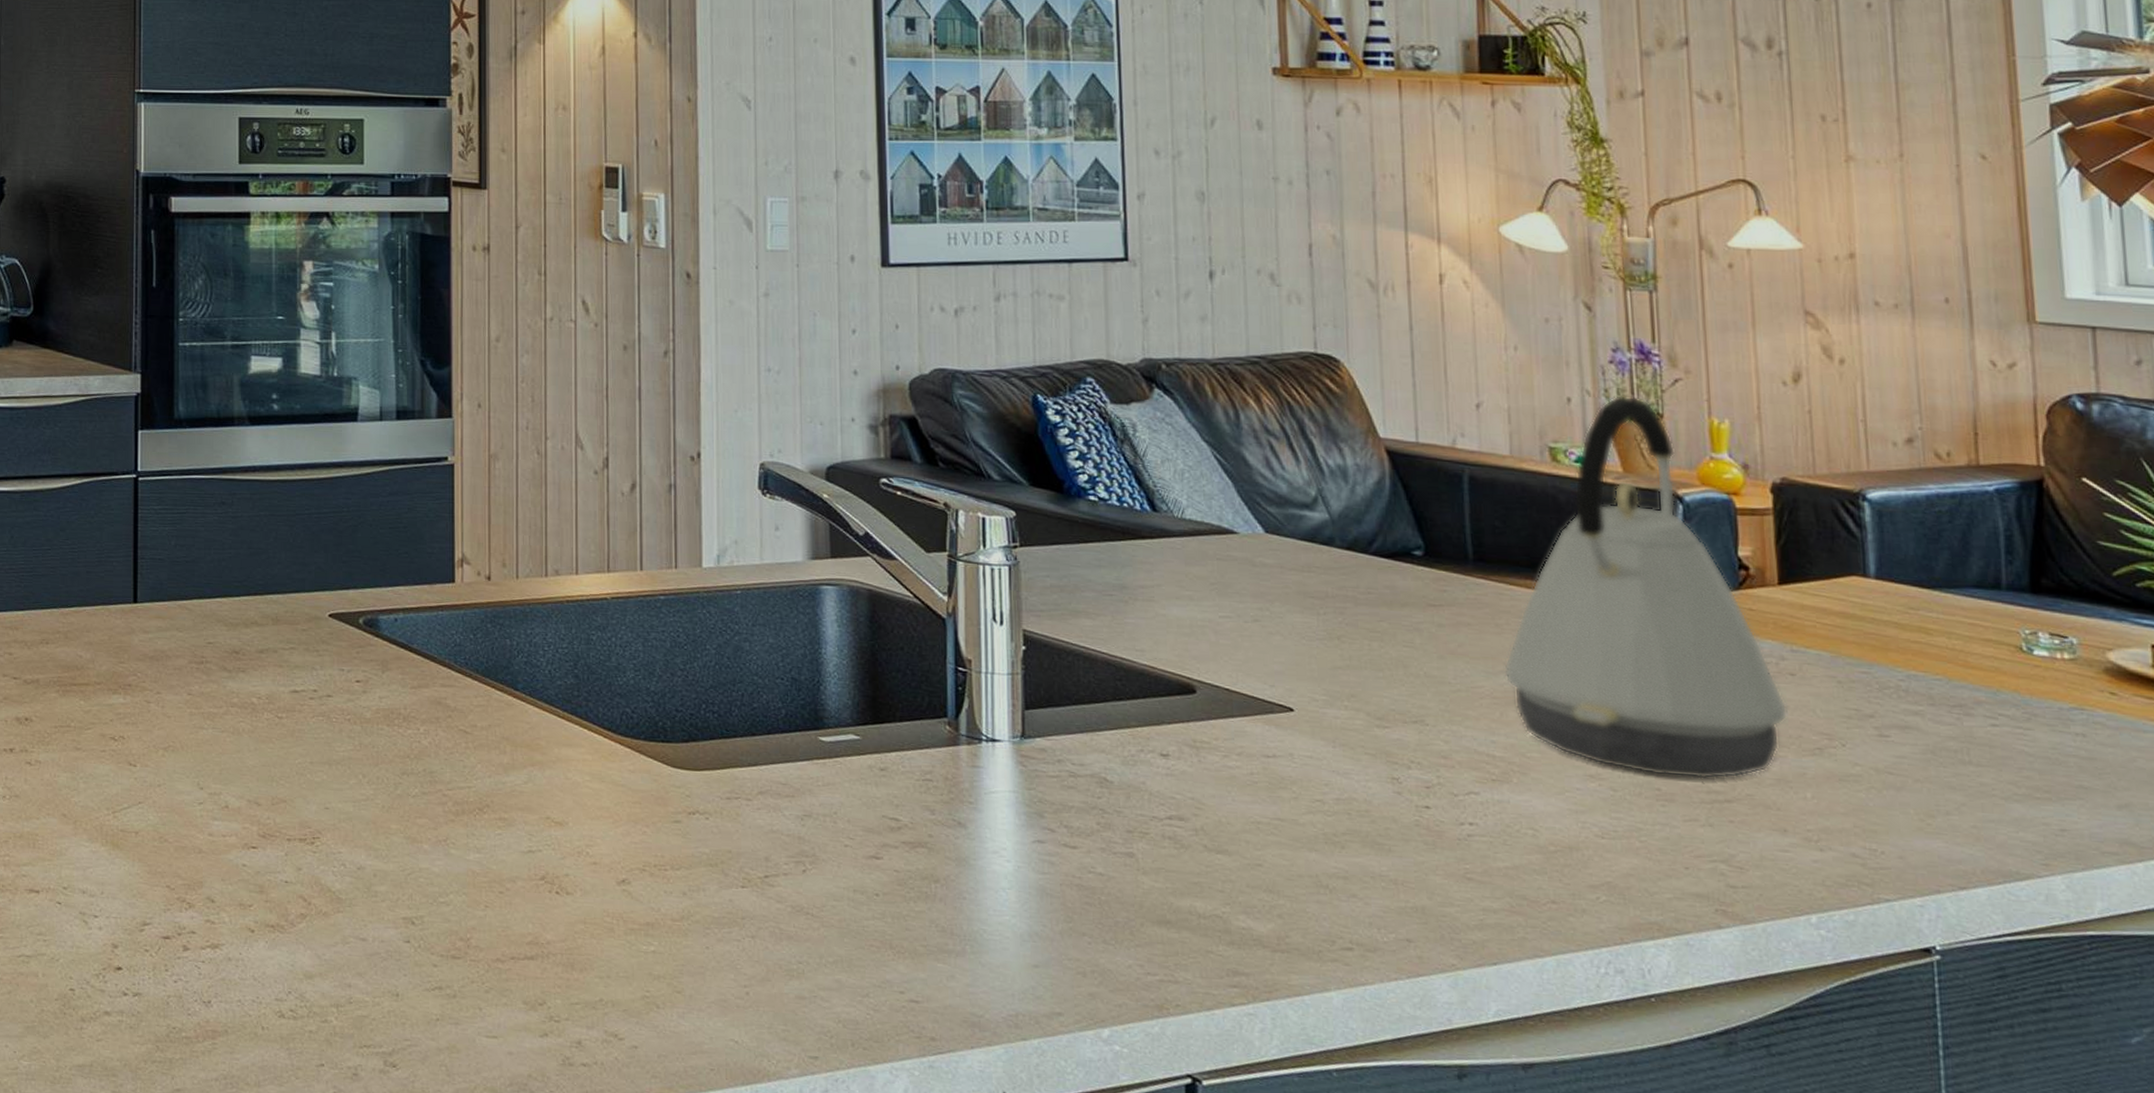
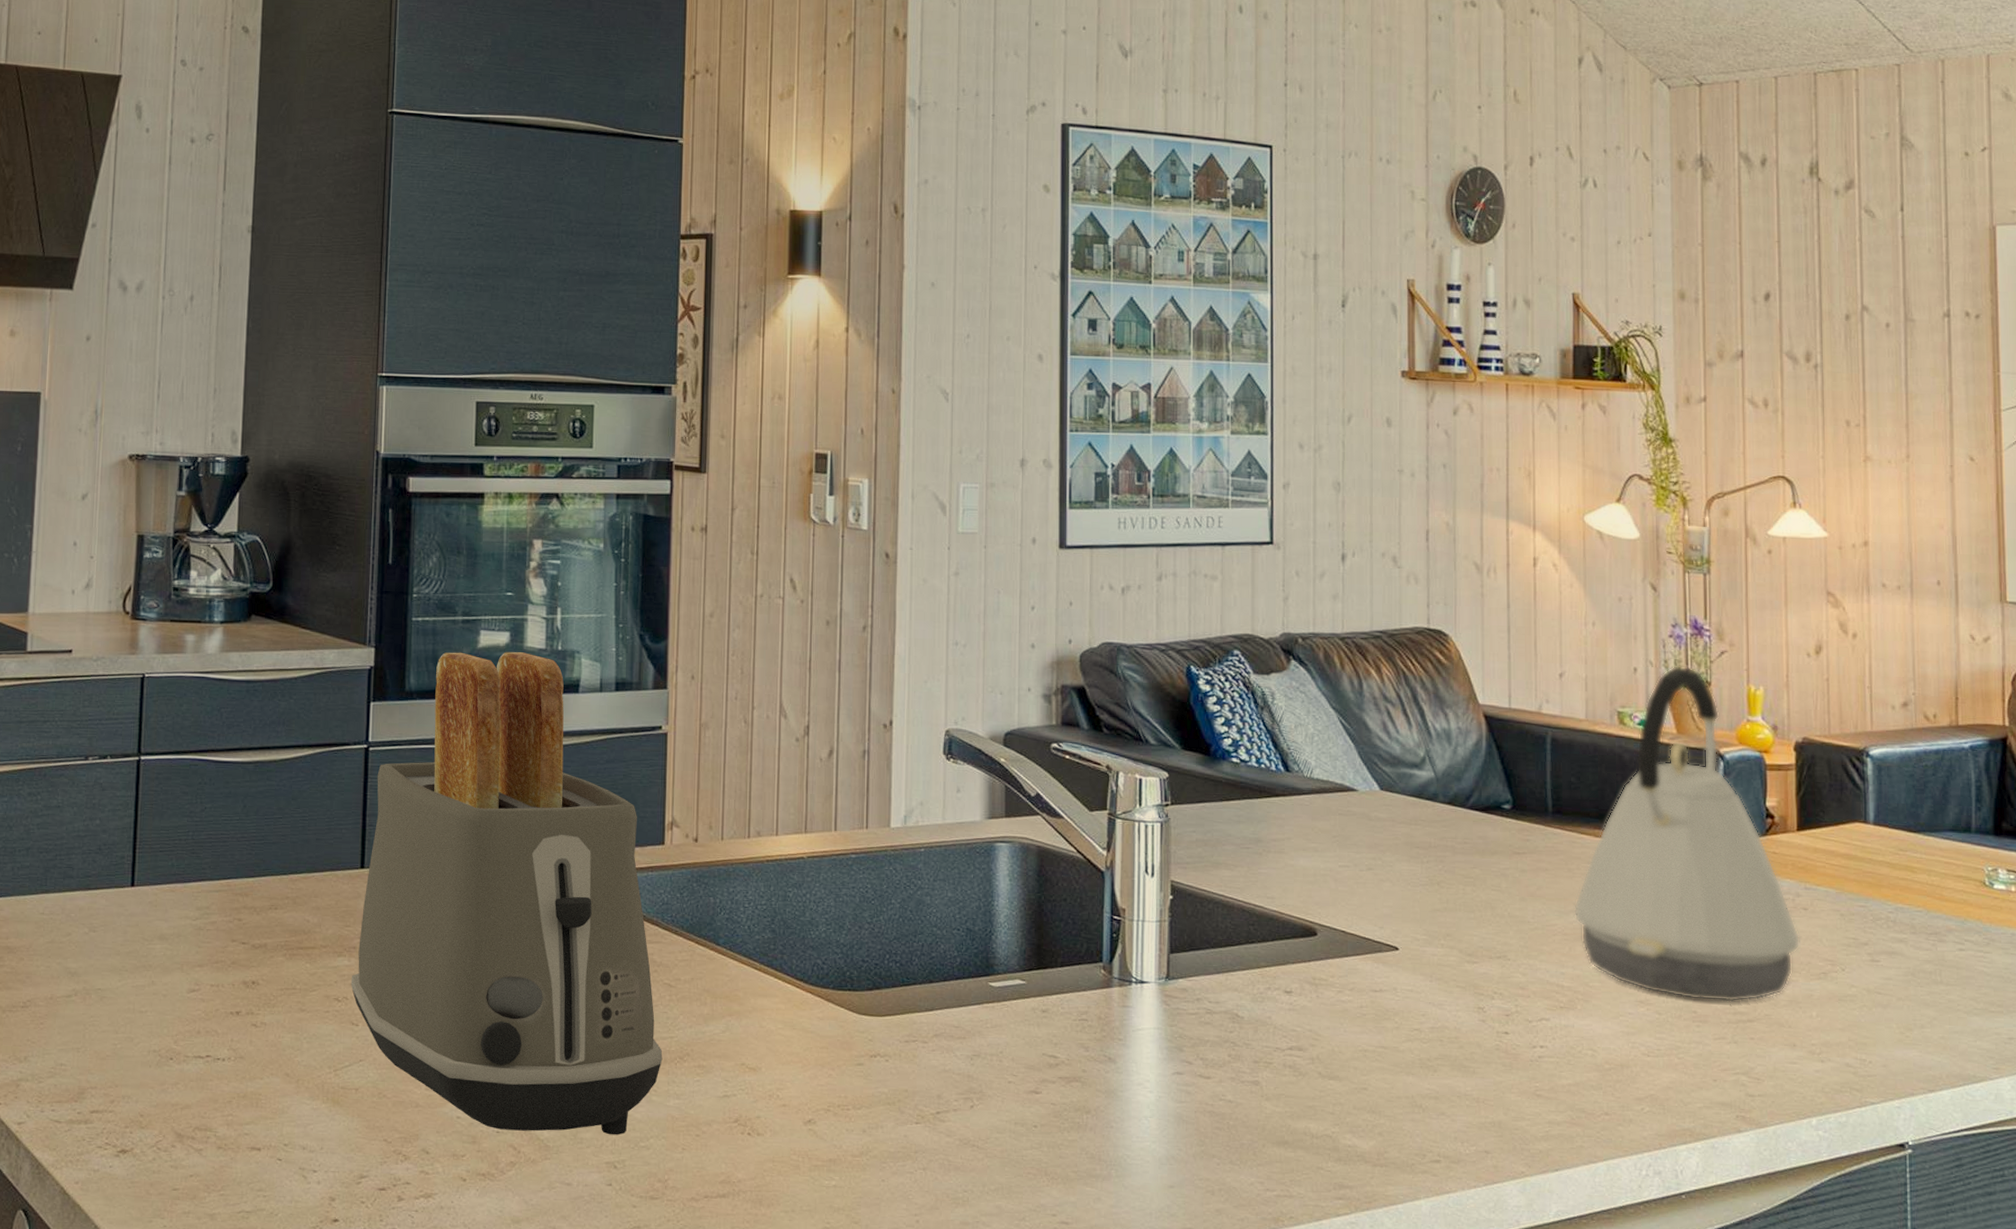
toaster: none [127,378,460,890] -> present [350,652,663,1135]

